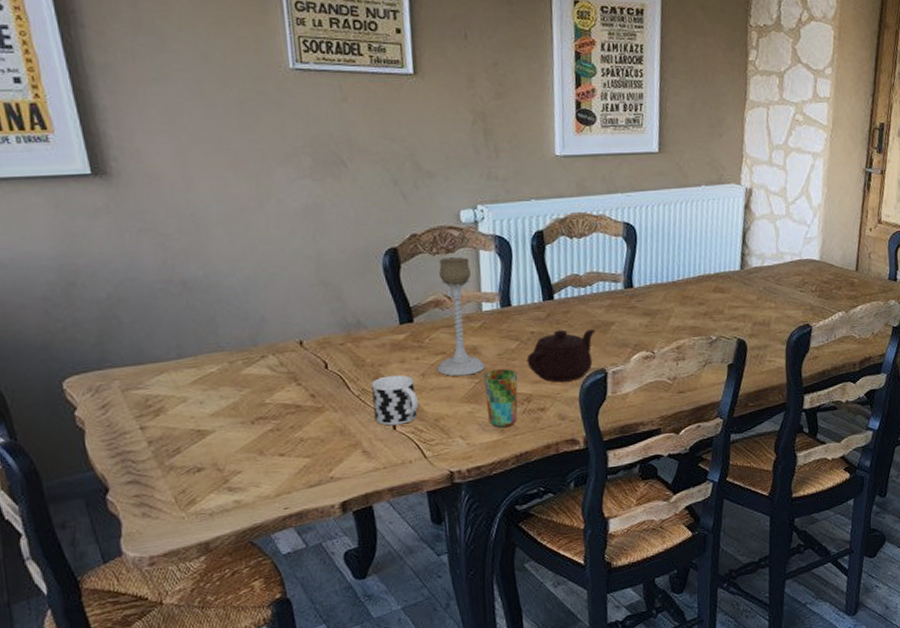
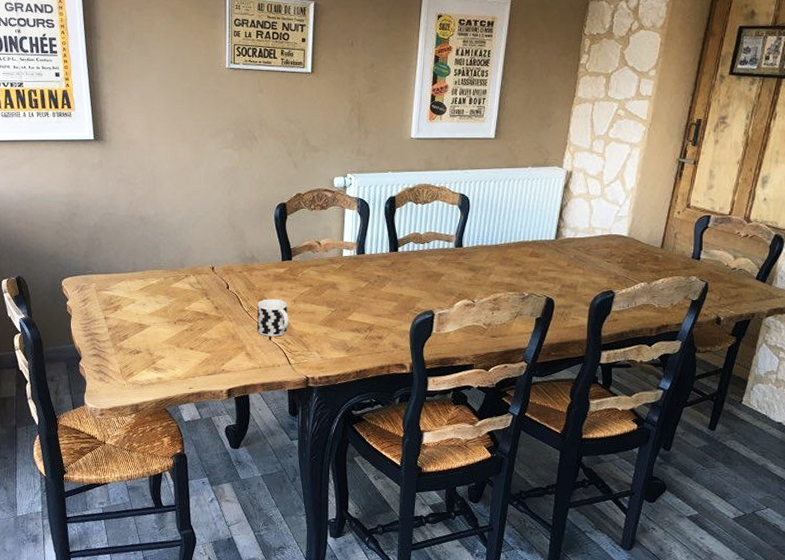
candle holder: present [437,256,485,377] -> none [305,212,341,305]
cup: present [483,369,518,428] -> none [338,303,364,349]
teapot: present [526,328,596,383] -> none [372,276,428,318]

